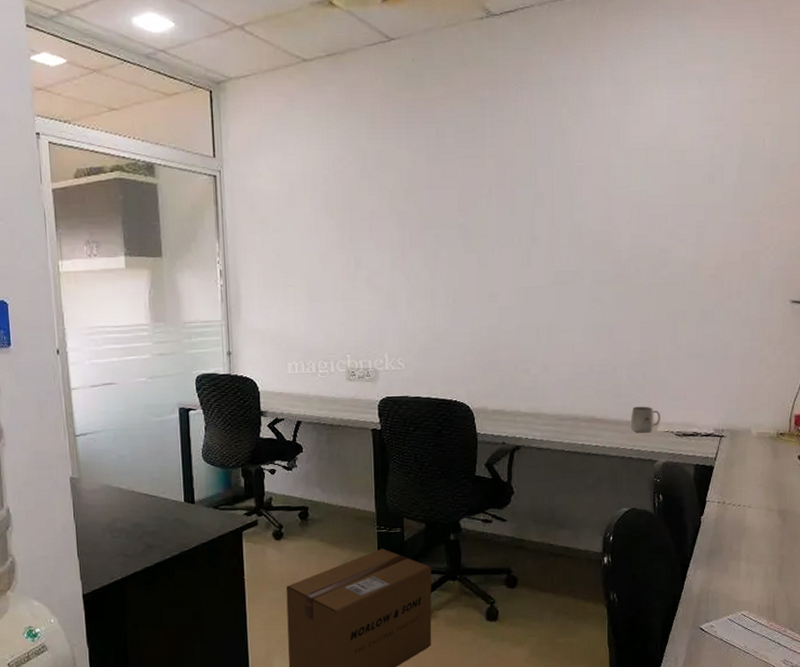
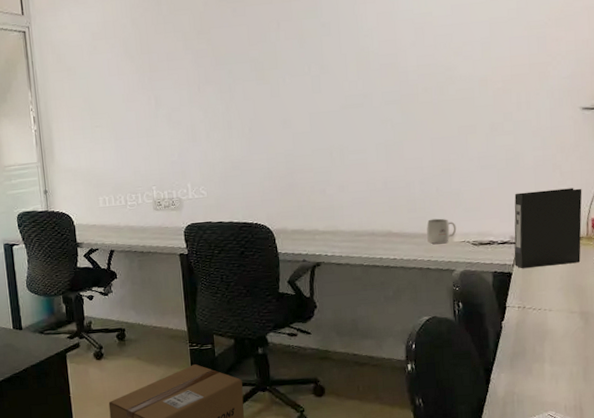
binder: none [717,382,787,462] -> present [514,188,582,268]

